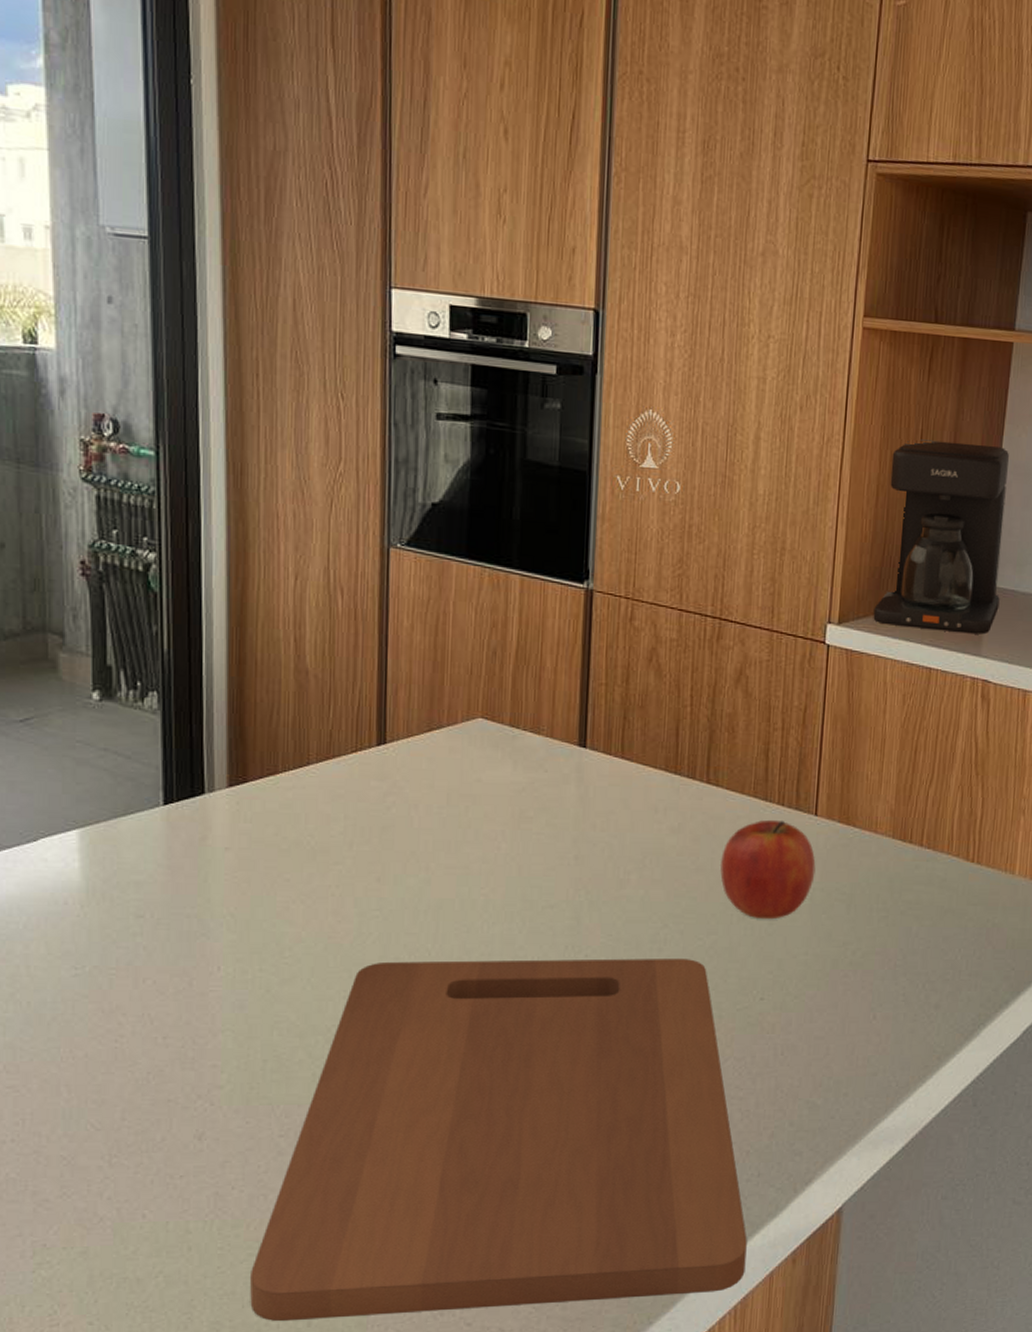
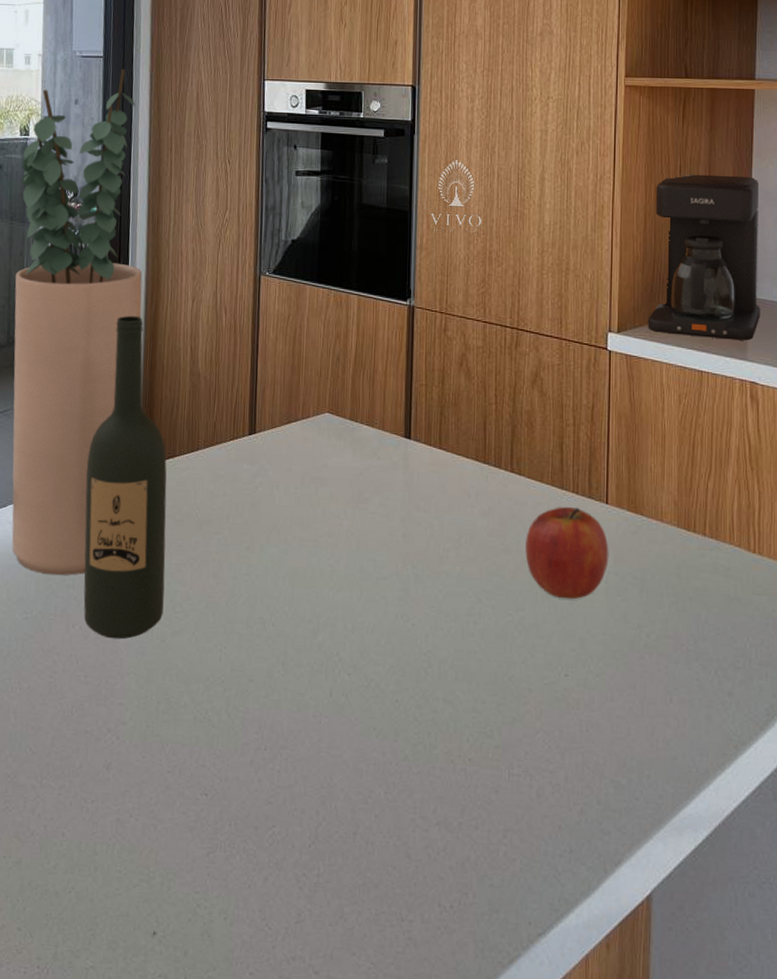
vase: none [29,257,223,922] -> present [11,69,143,576]
wine bottle: none [151,595,268,993] -> present [83,315,167,639]
cutting board: present [250,958,747,1322] -> none [140,620,563,970]

